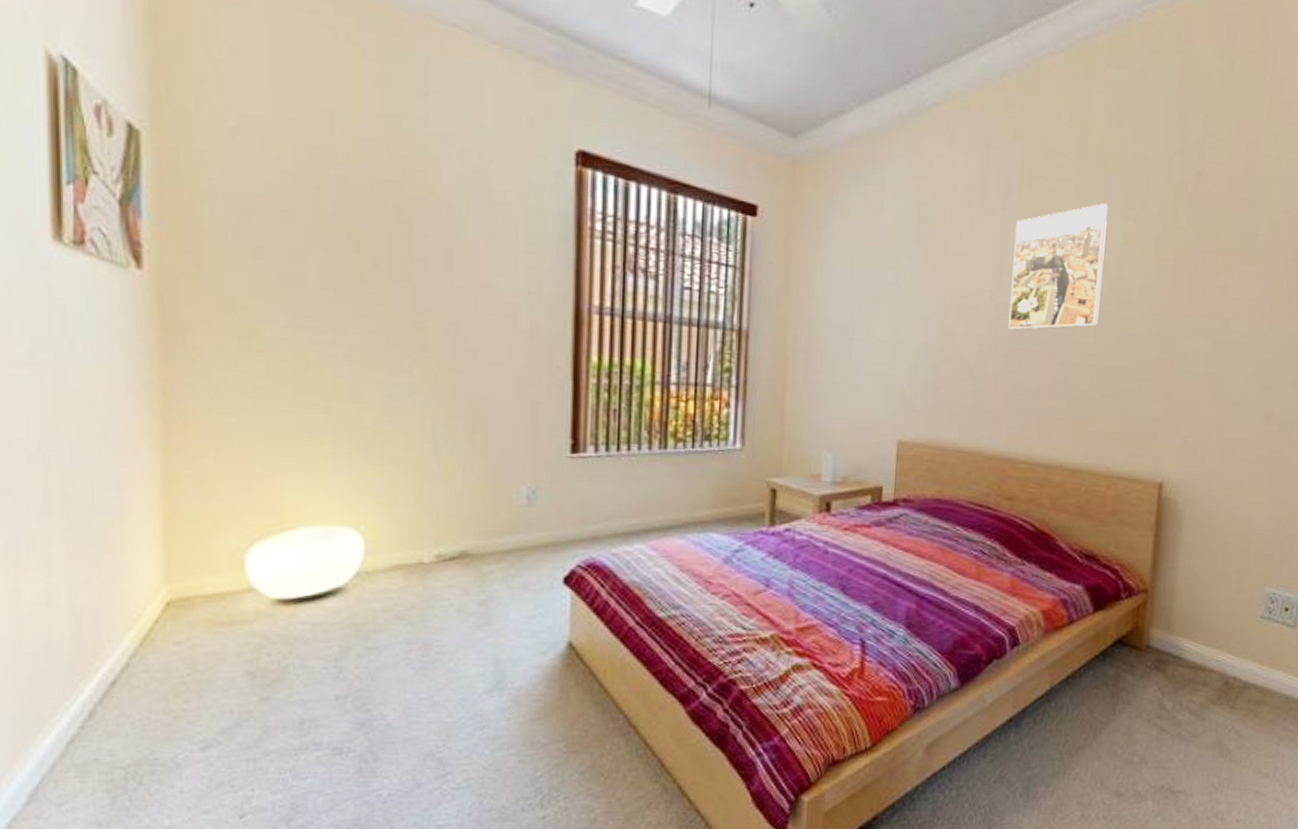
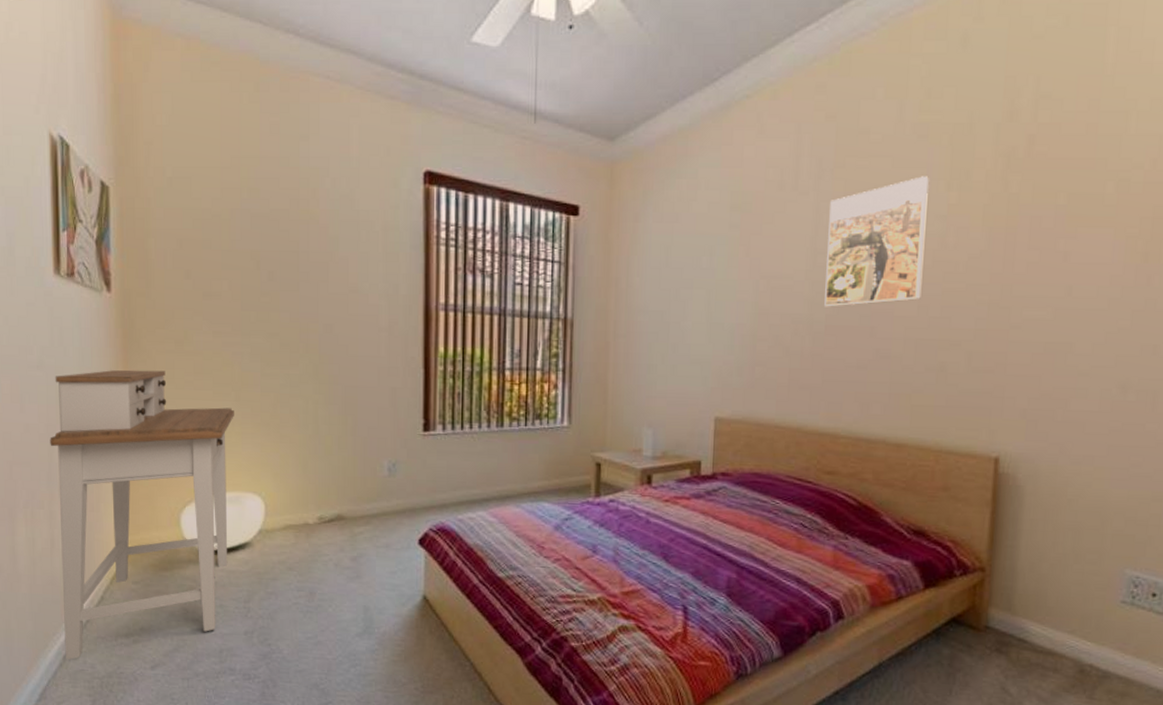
desk: none [45,370,323,748] -> present [50,370,234,660]

